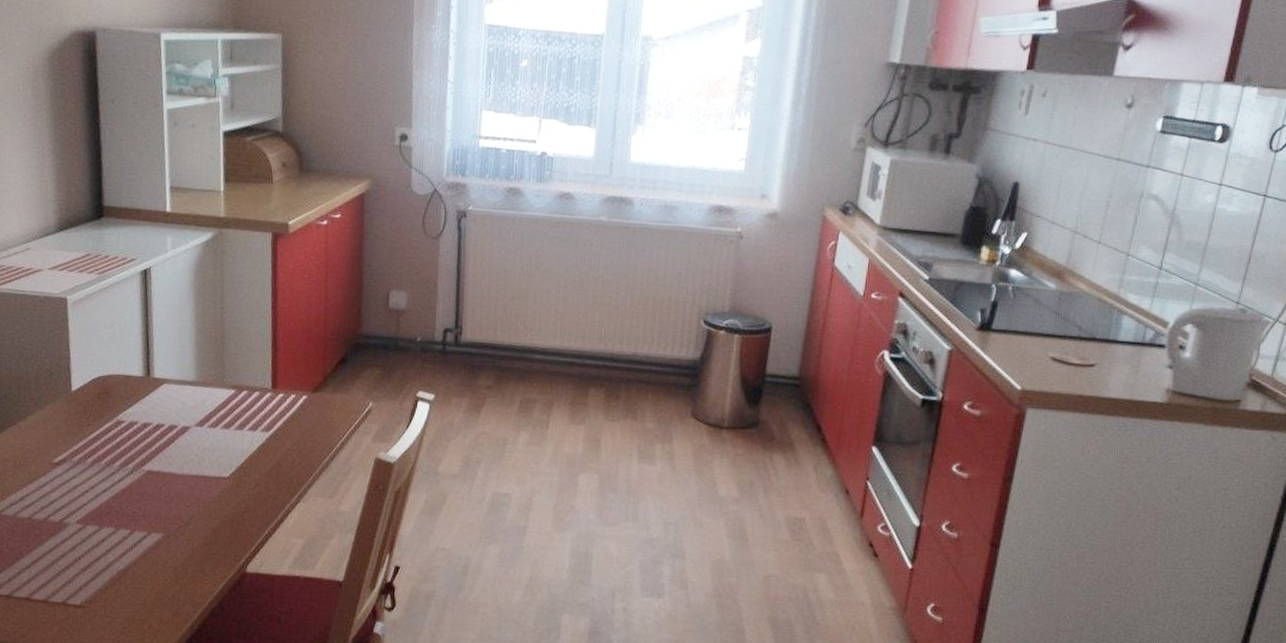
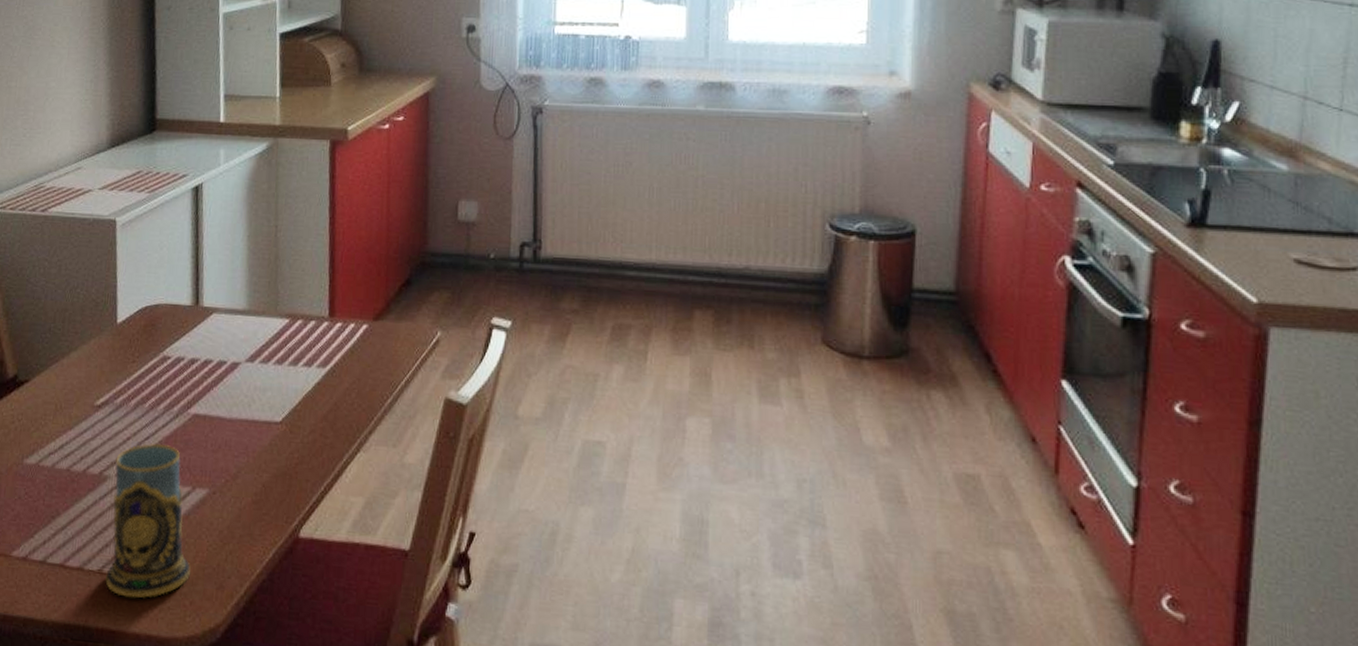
mug: none [69,495,148,624] -> present [105,443,190,598]

